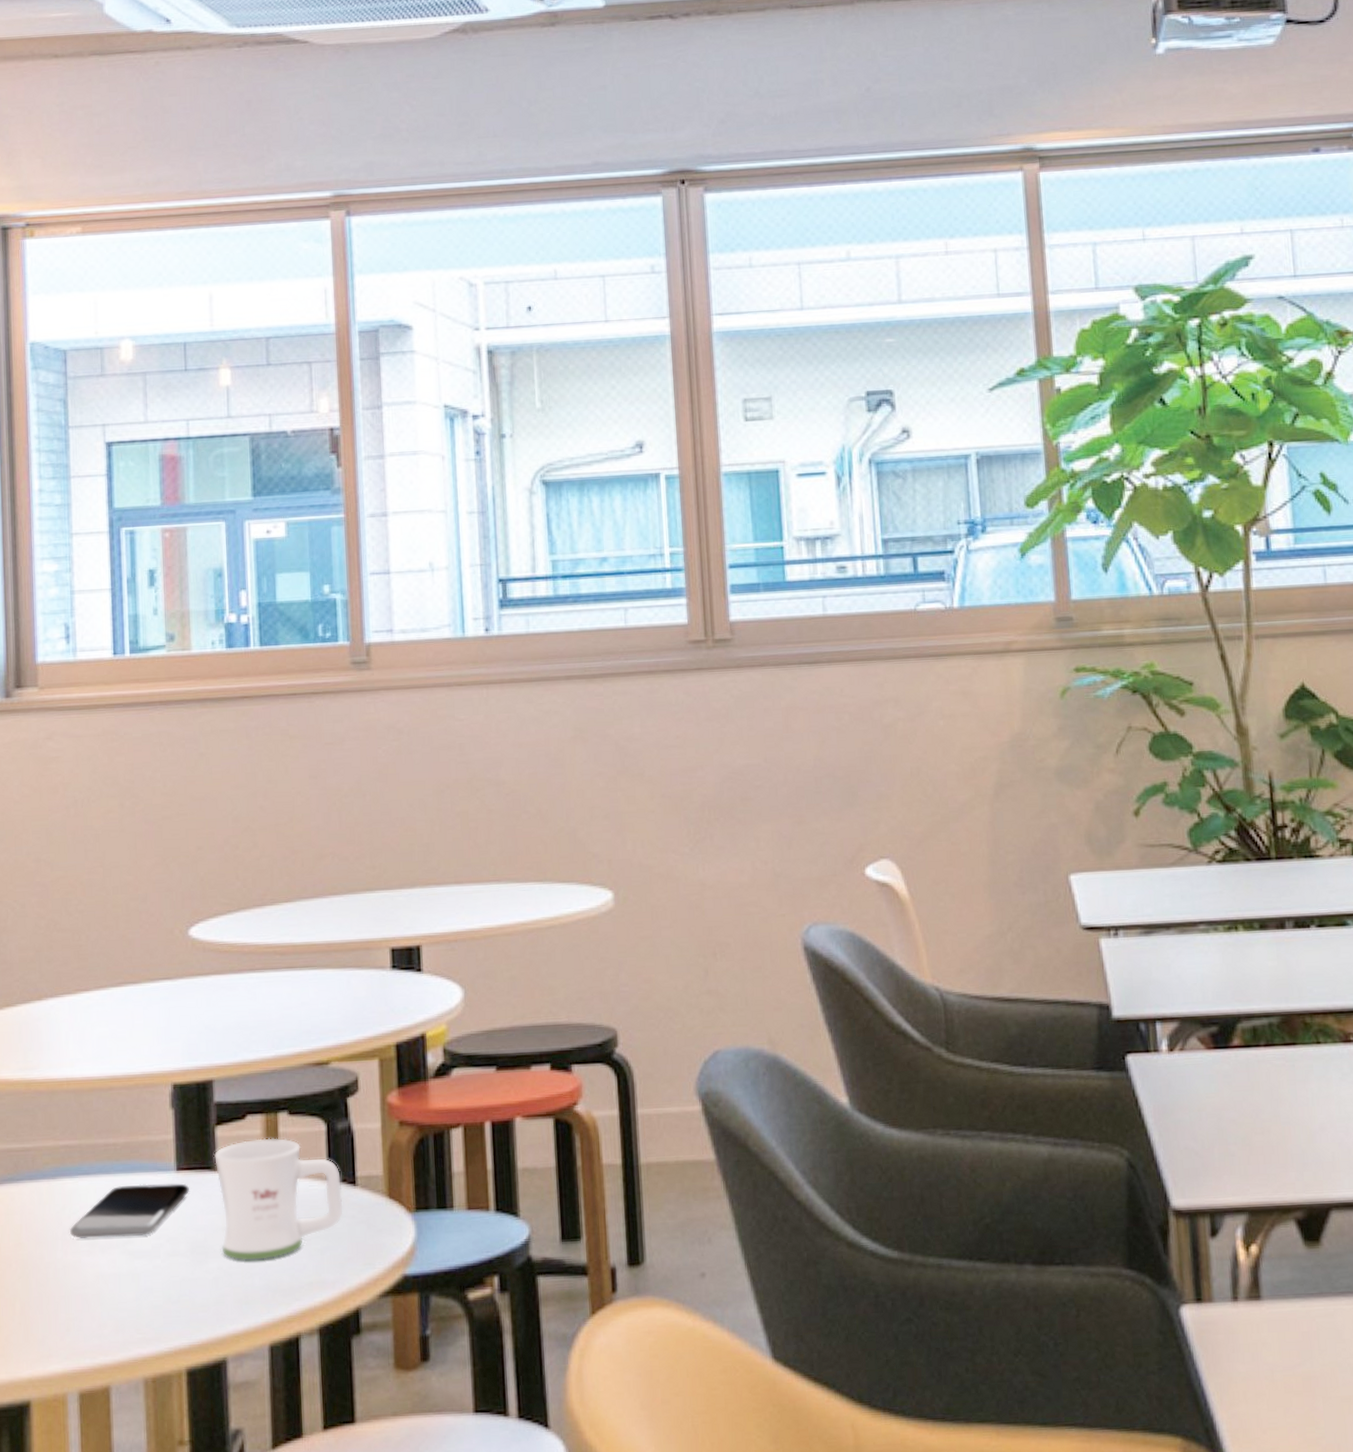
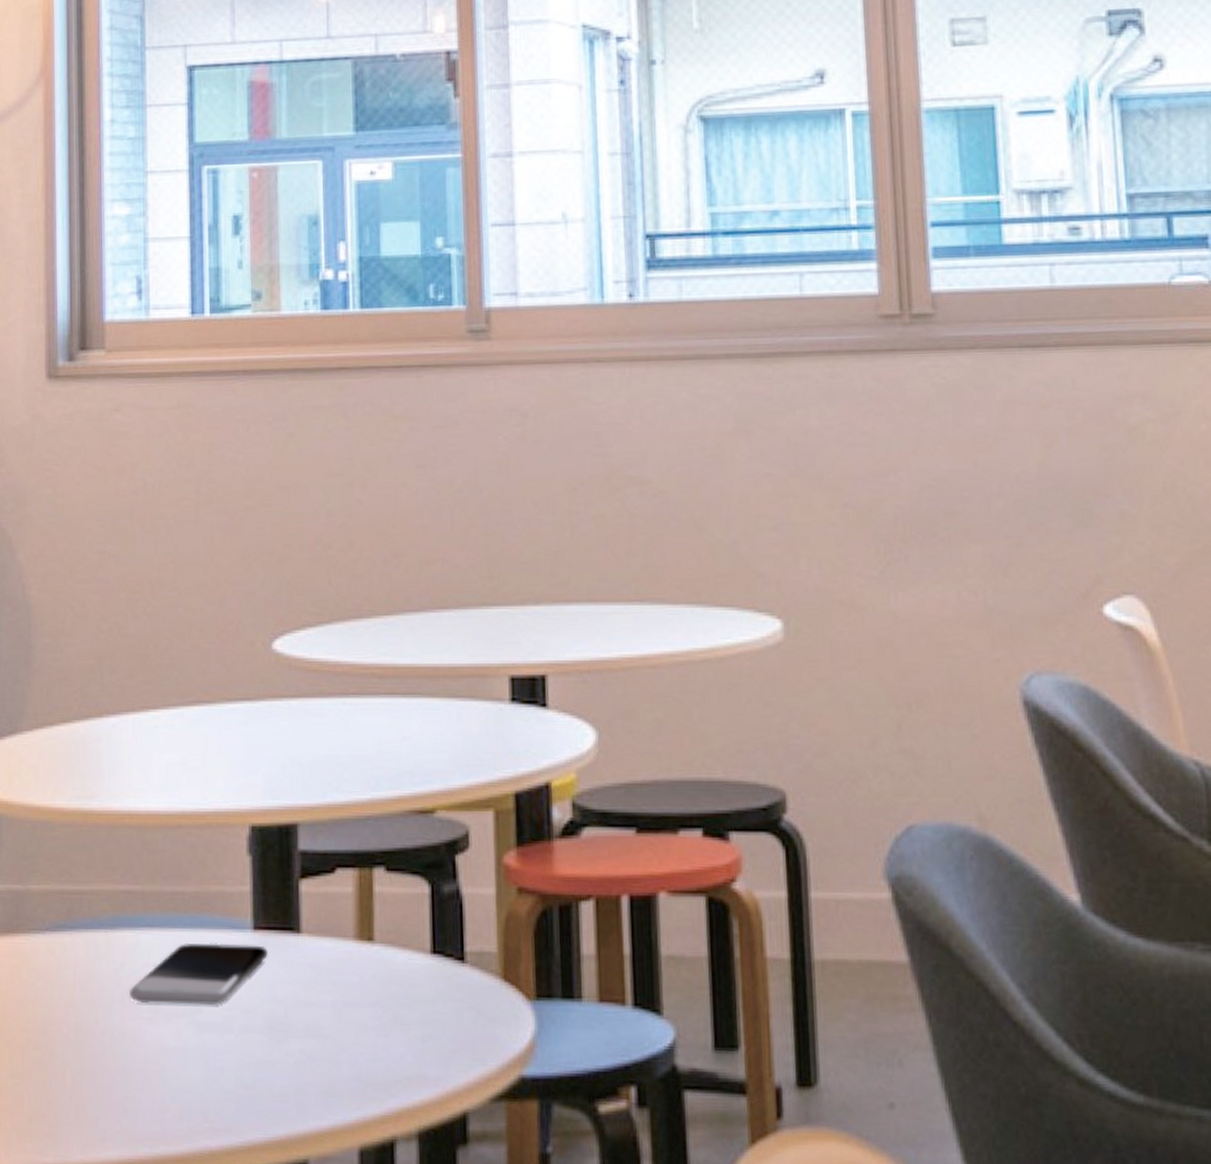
mug: present [213,1138,343,1261] -> none [297,897,449,1044]

